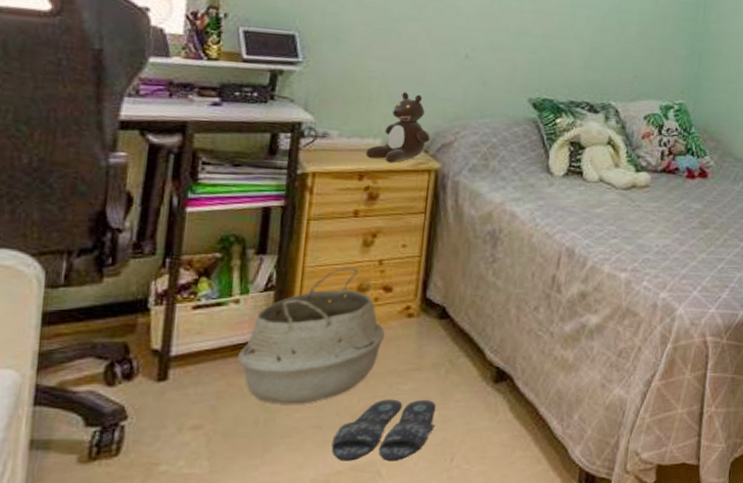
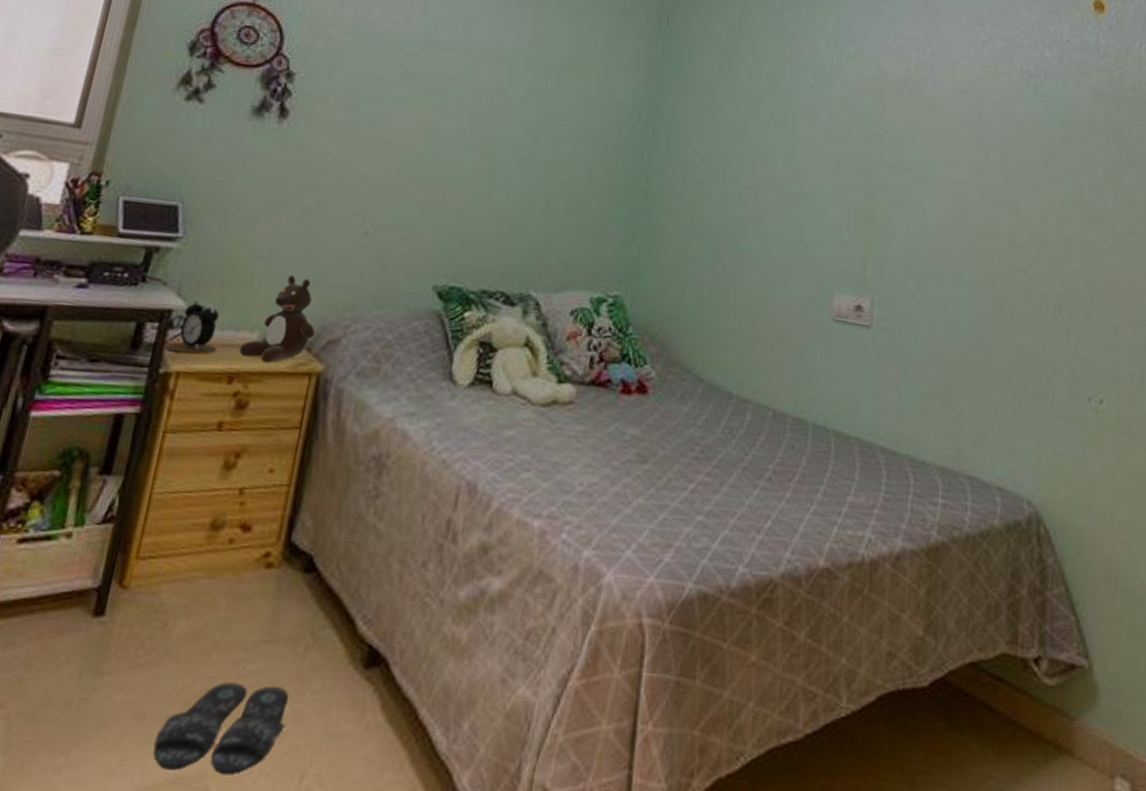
woven basket: present [237,267,385,405] -> none [58,496,237,682]
alarm clock: none [299,113,346,158] -> present [165,300,220,355]

